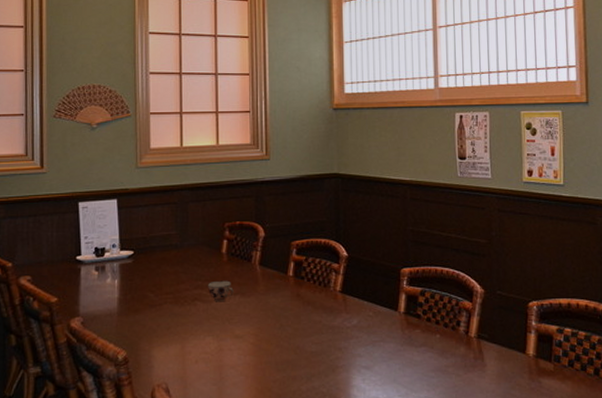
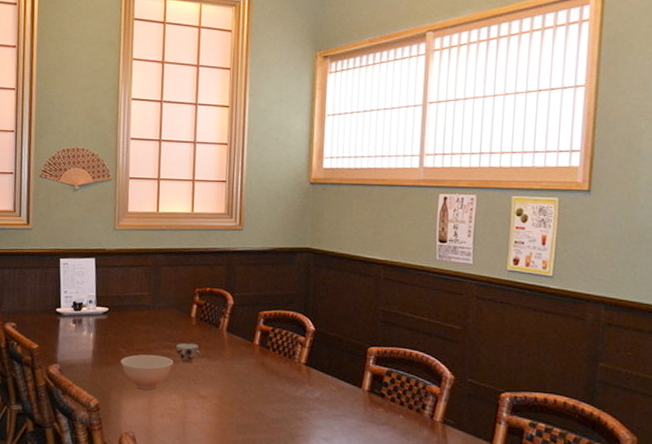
bowl: none [148,296,206,336] -> present [120,354,173,390]

